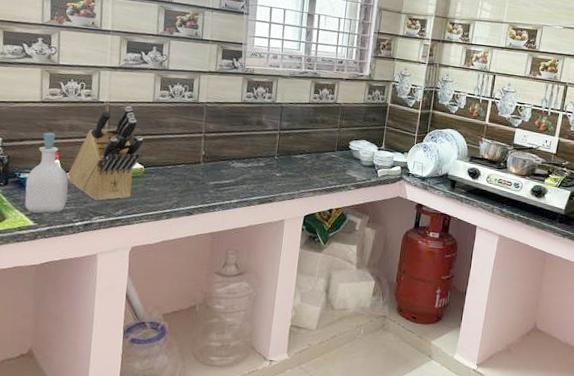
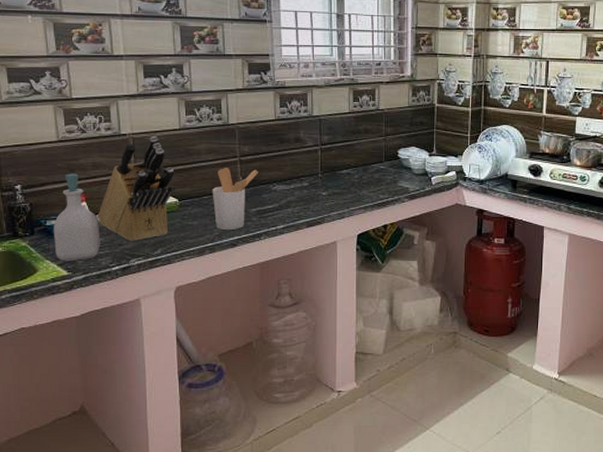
utensil holder: none [175,141,220,200] -> present [212,168,258,229]

